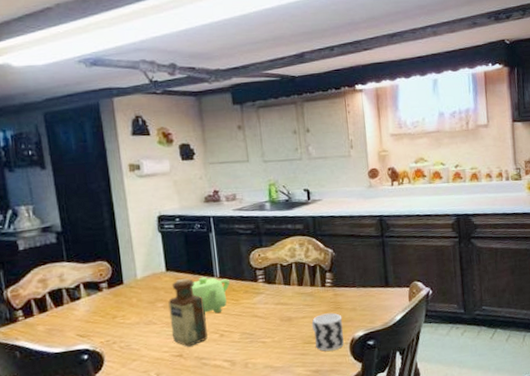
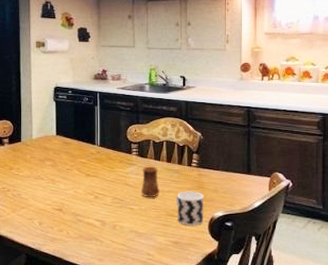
bottle: present [168,277,208,347] -> none [55,142,84,203]
teapot: present [191,276,230,315] -> none [75,144,108,178]
cup: none [271,292,293,327] -> present [141,166,159,197]

